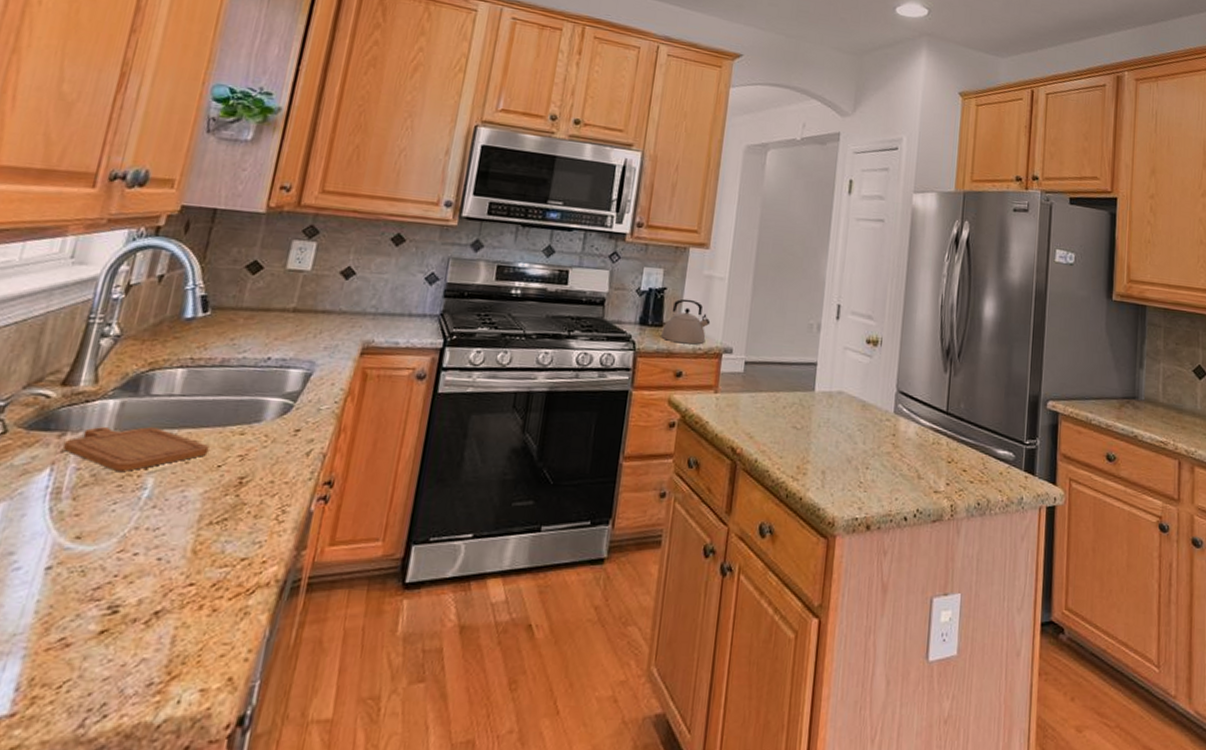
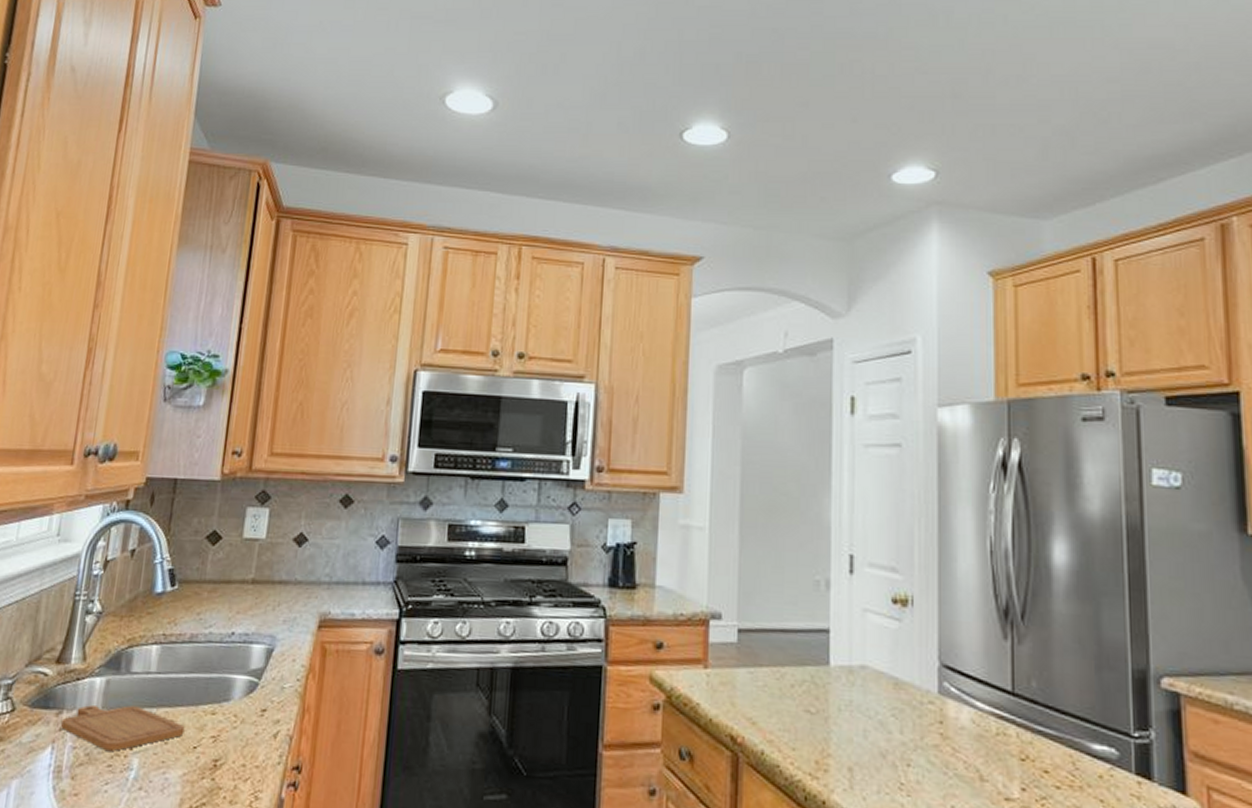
kettle: present [661,298,711,345] -> none [635,554,692,610]

